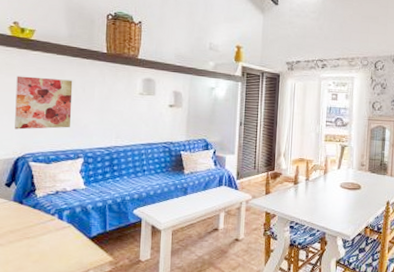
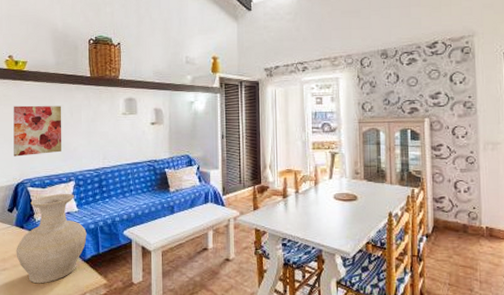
vase: none [12,170,94,261] -> present [16,193,87,284]

